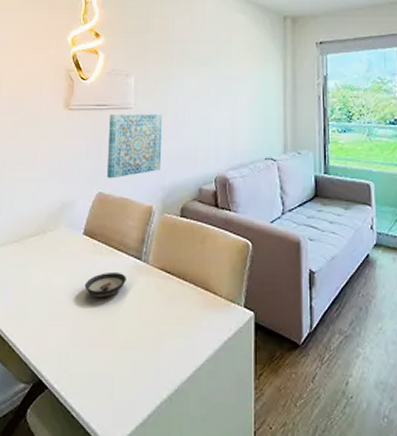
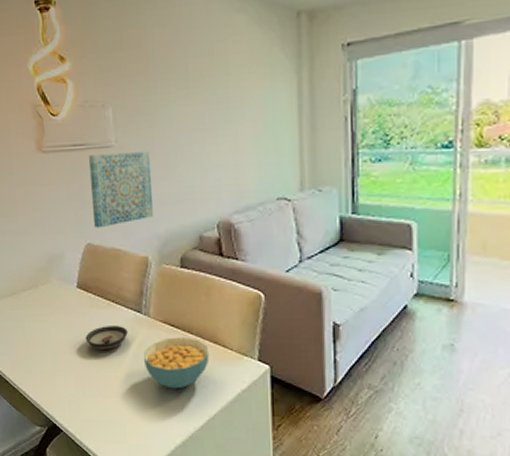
cereal bowl: none [139,284,201,338] -> present [144,337,210,389]

